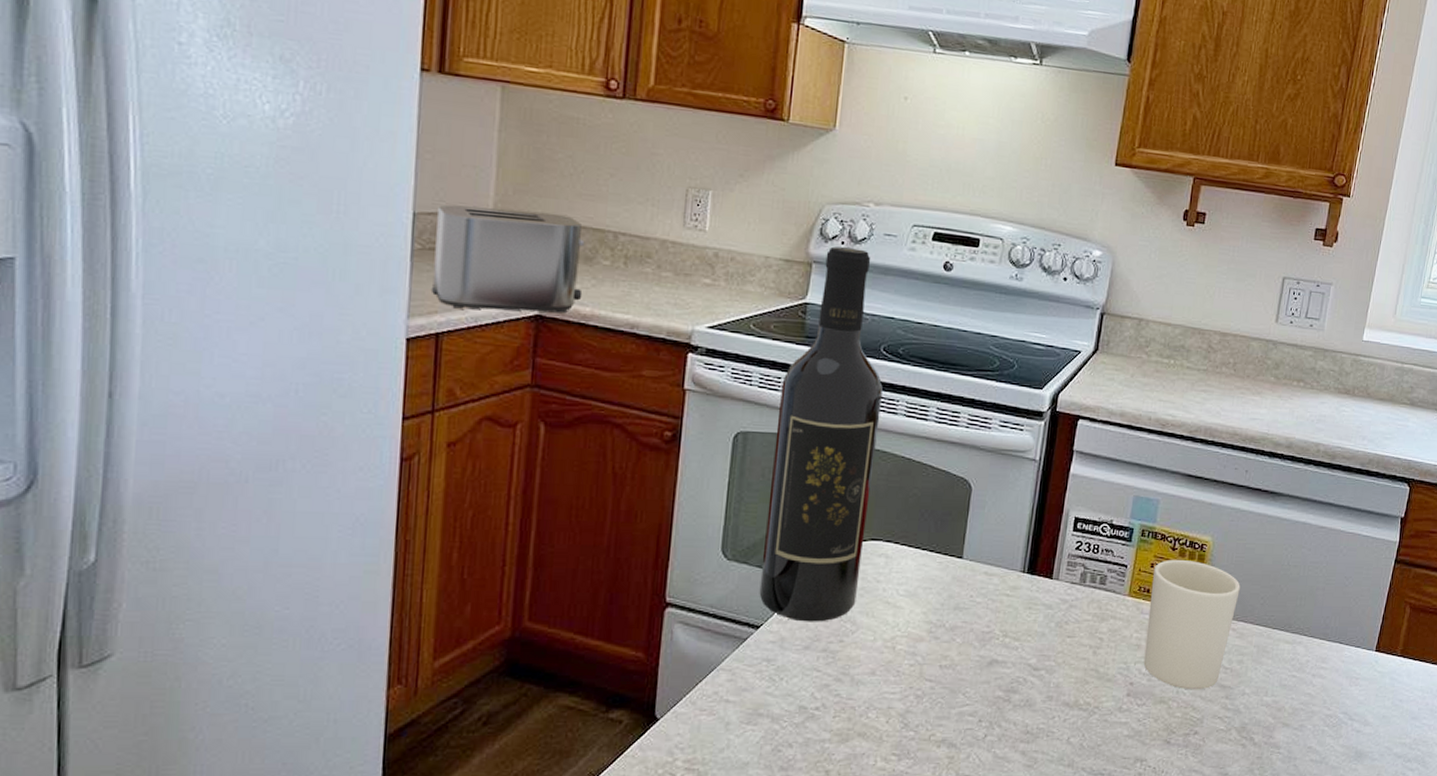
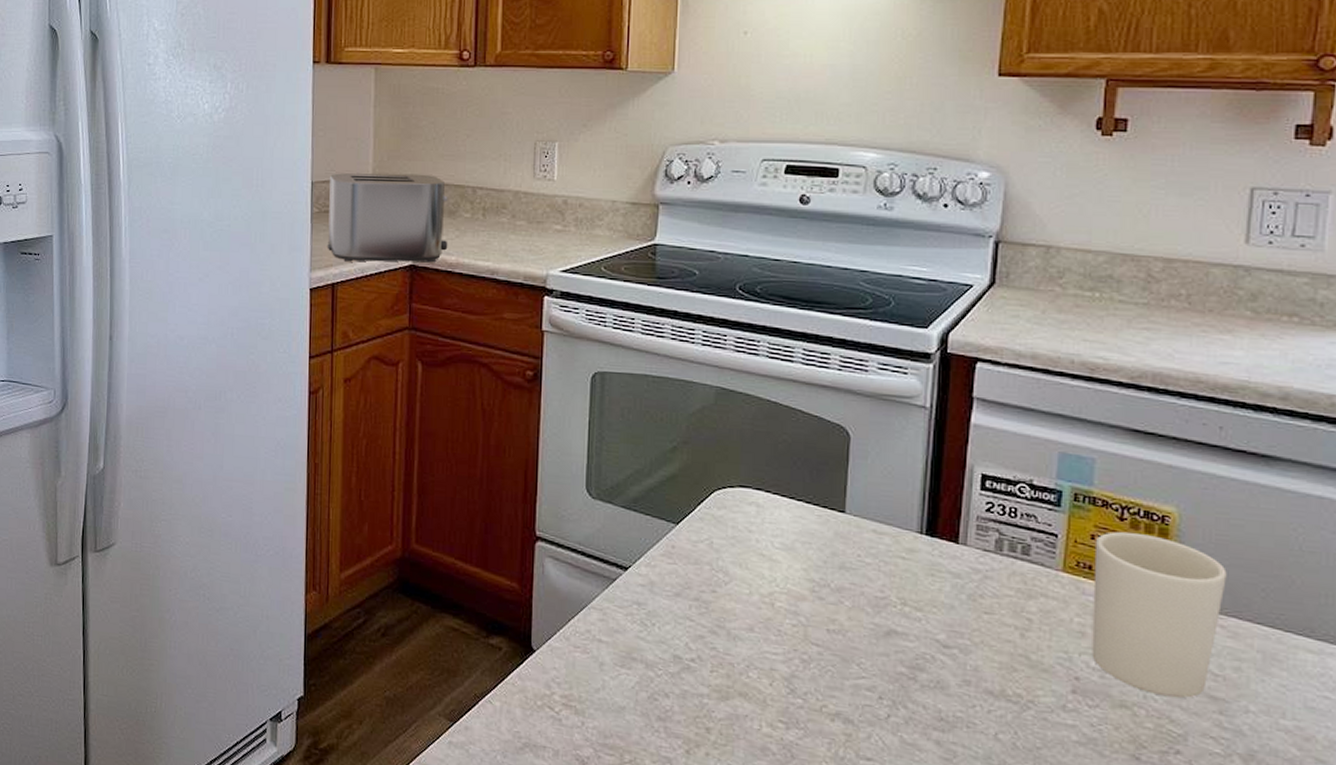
wine bottle: present [759,246,883,622] -> none [625,187,741,570]

